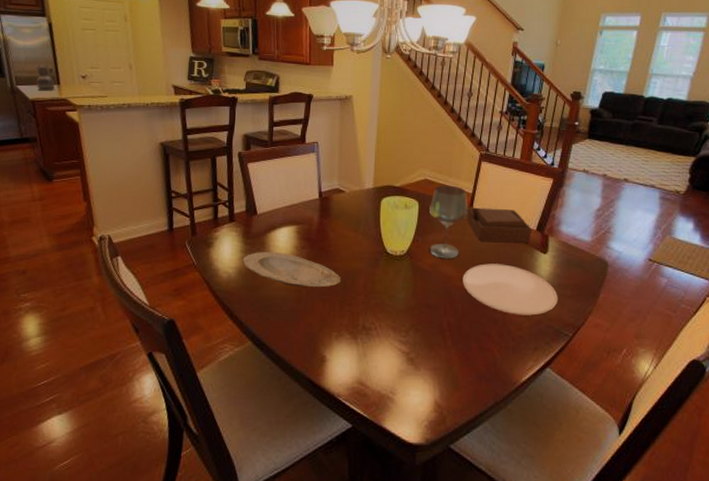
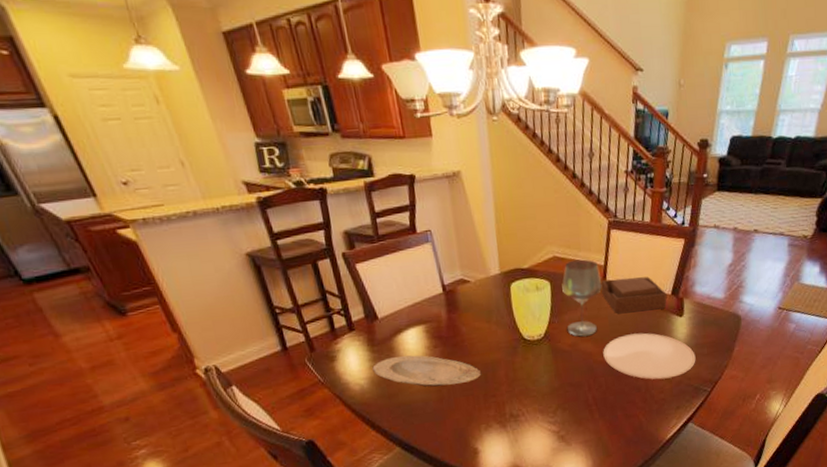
ceramic jug: present [36,64,55,91] -> none [56,172,92,208]

